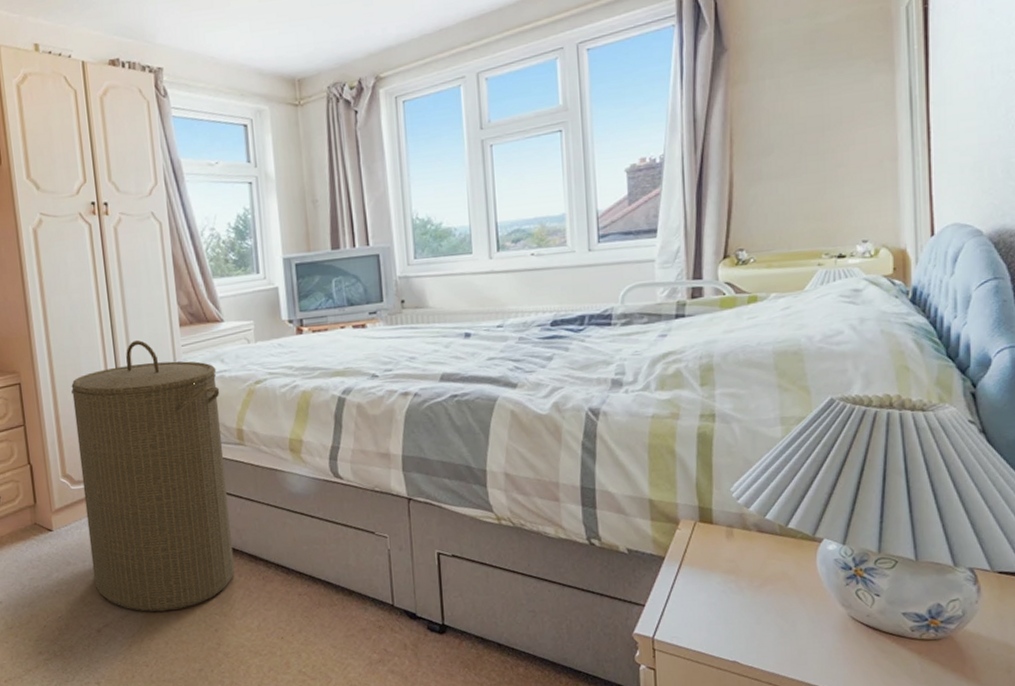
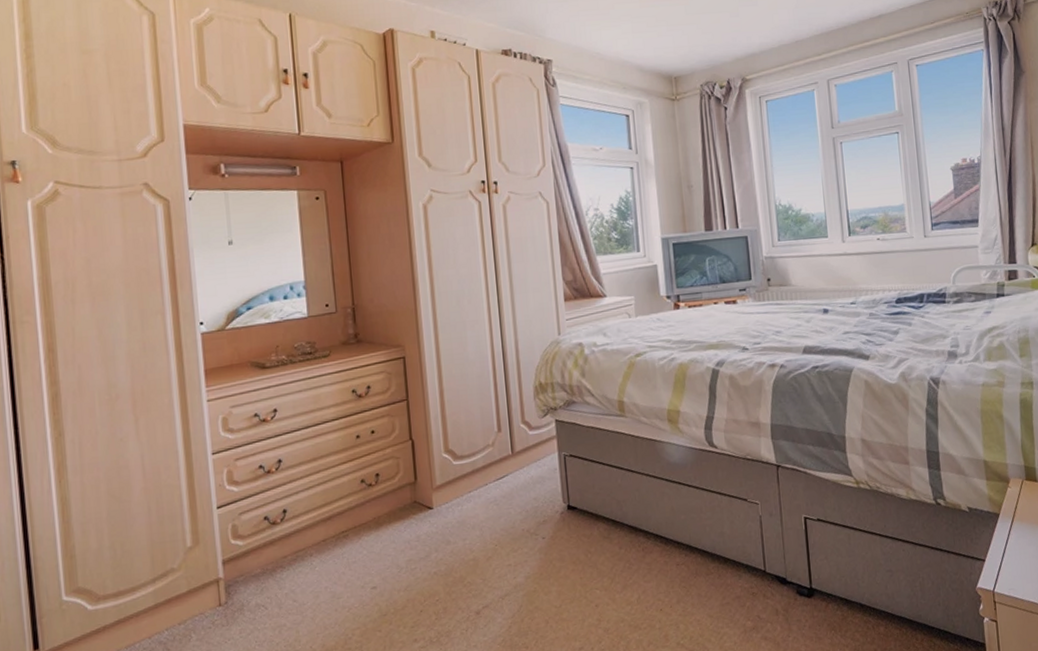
laundry hamper: present [70,339,235,612] -> none [456,313,616,590]

